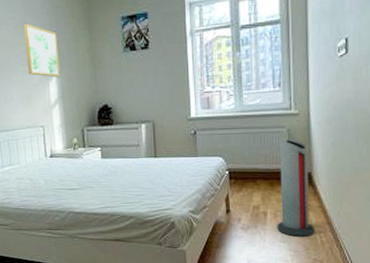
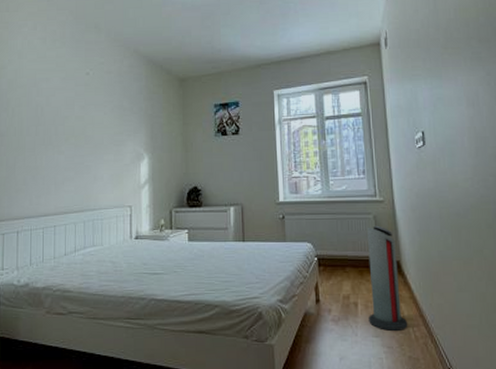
wall art: present [23,24,60,78] -> none [120,107,152,158]

